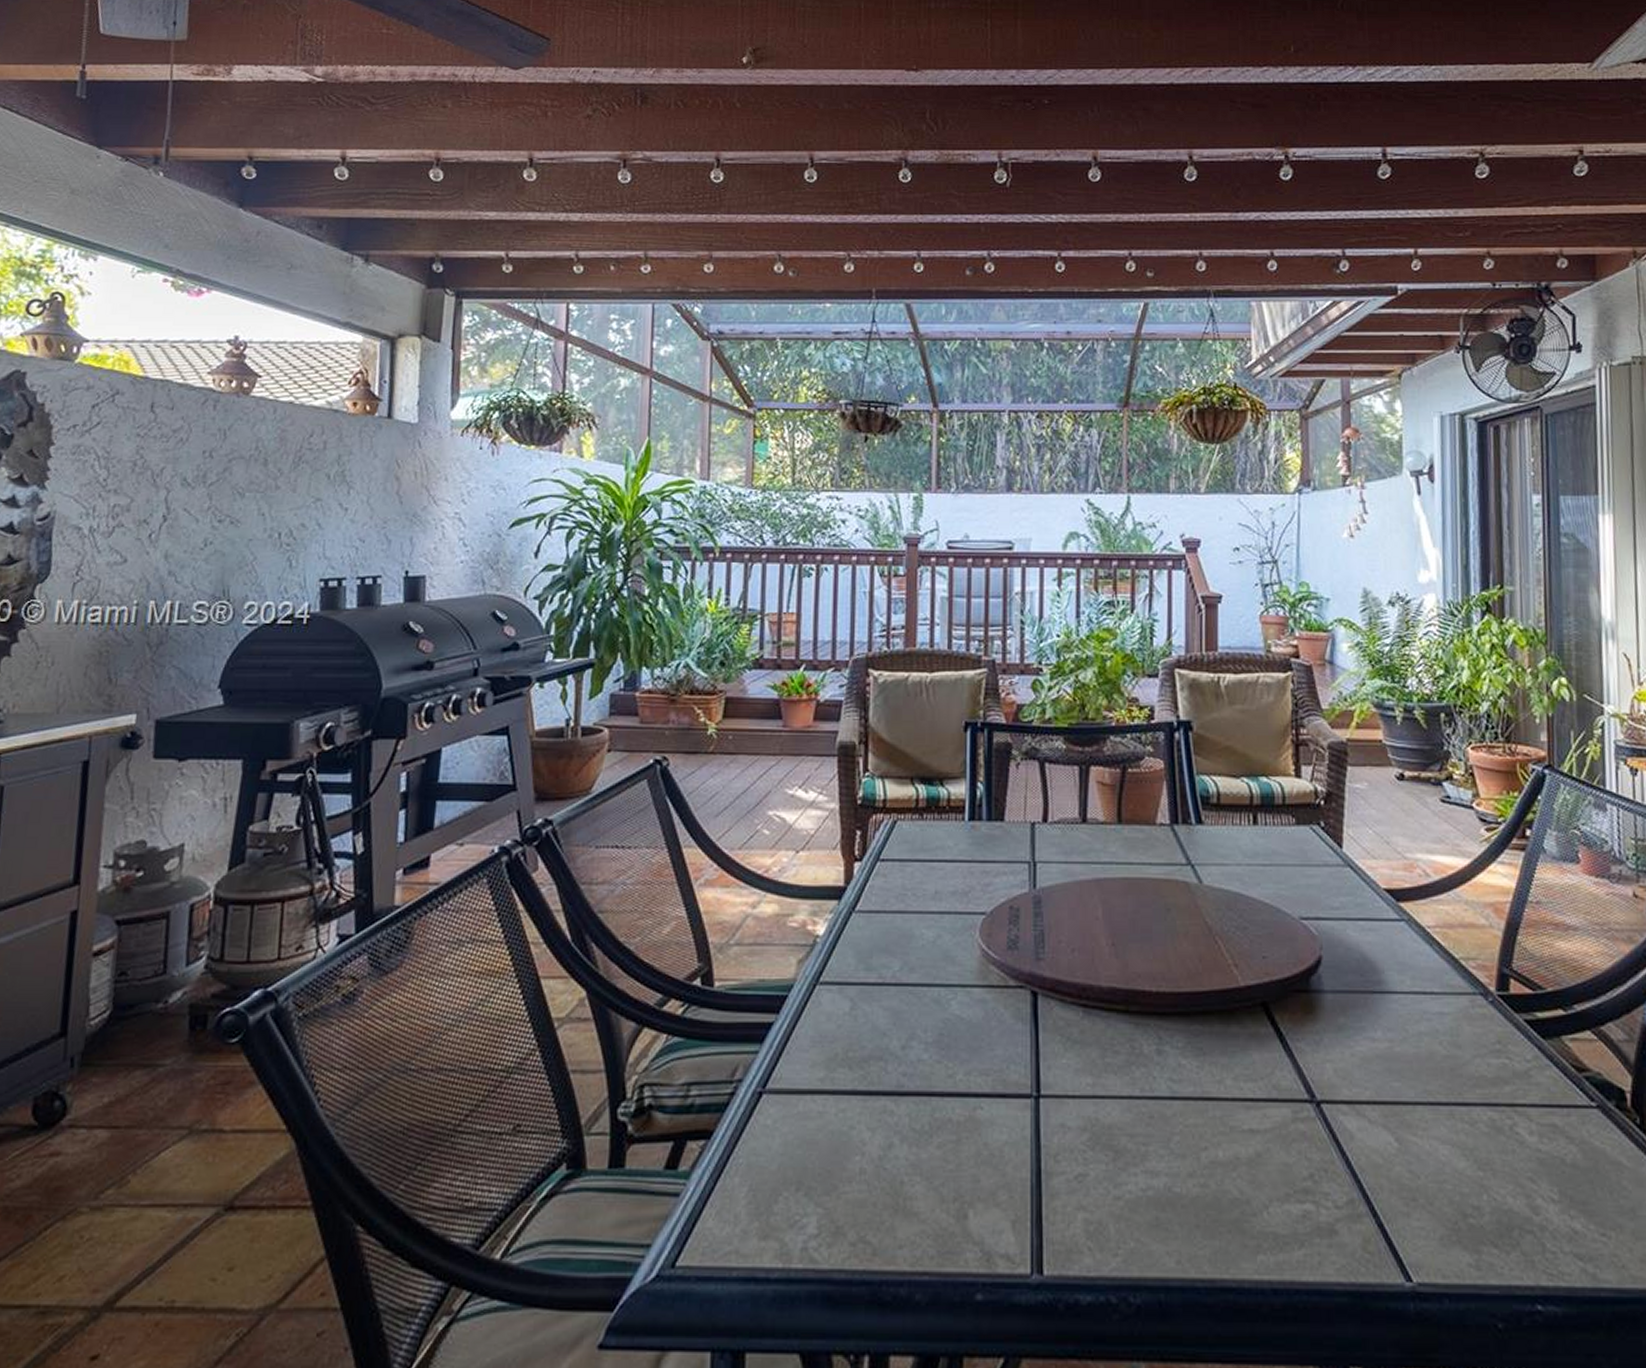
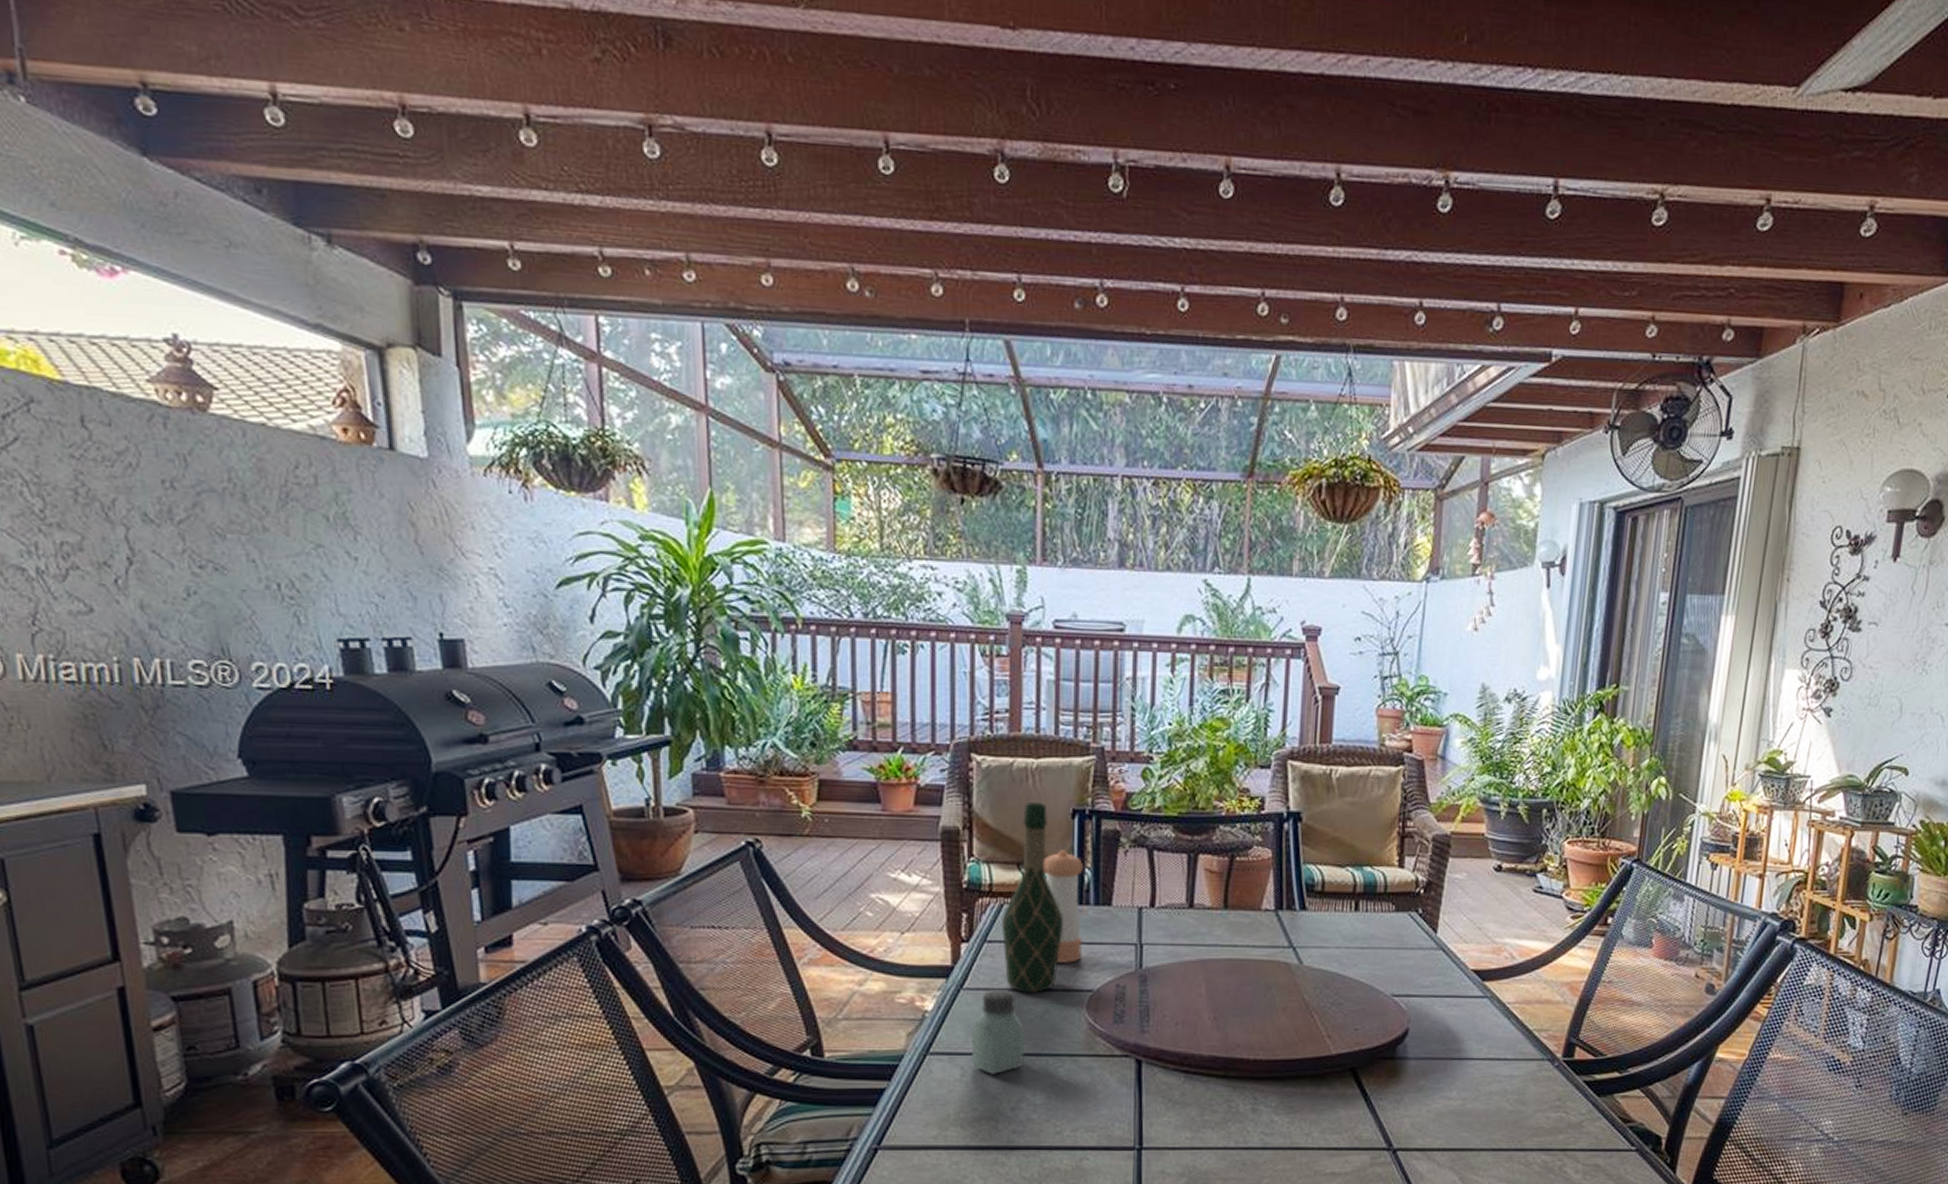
saltshaker: none [861,912,917,1007] -> present [971,990,1025,1074]
wine bottle: none [895,716,955,916] -> present [1002,802,1063,993]
pepper shaker: none [936,763,976,883] -> present [1044,850,1083,963]

